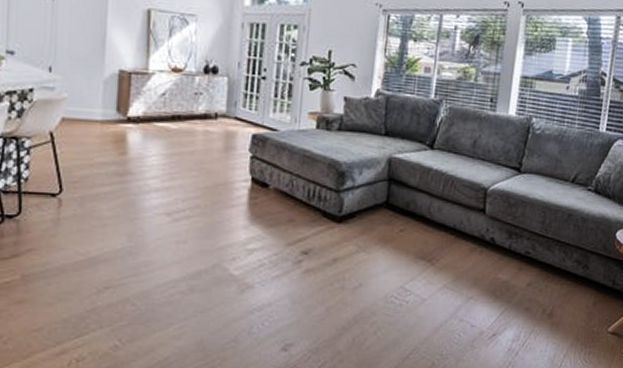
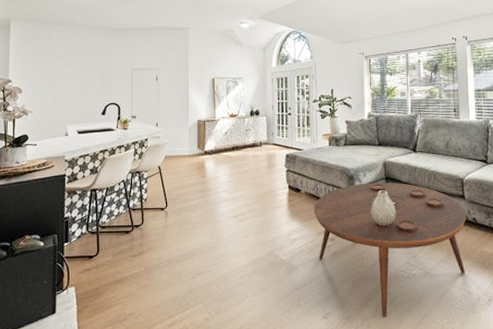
coffee table: none [284,183,484,352] -> present [314,182,467,318]
vase: none [362,194,396,241] -> present [371,190,396,226]

